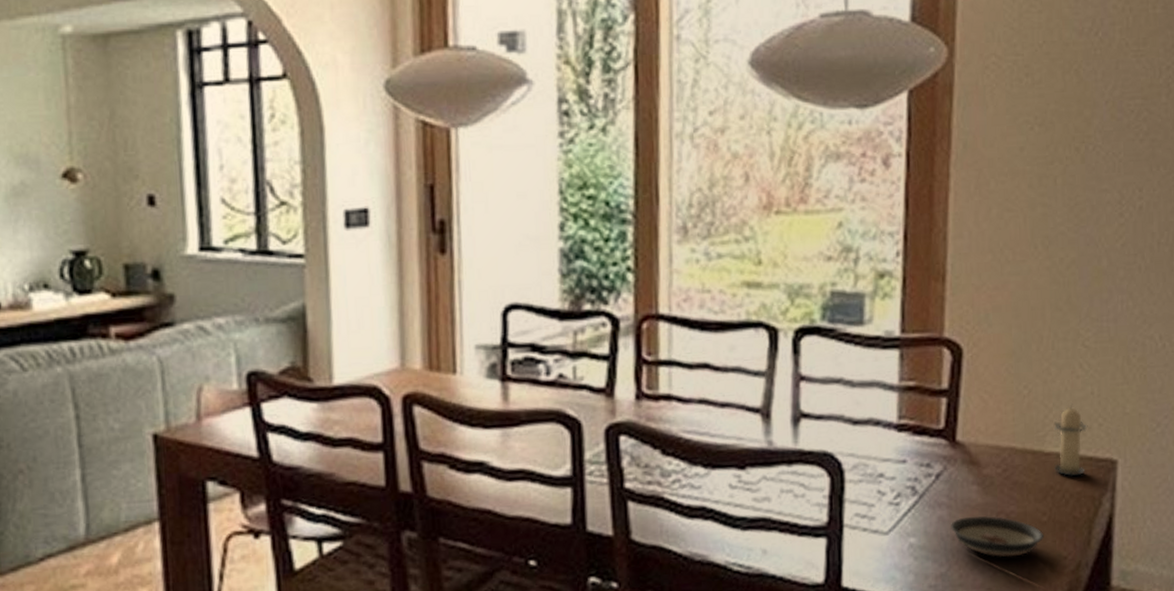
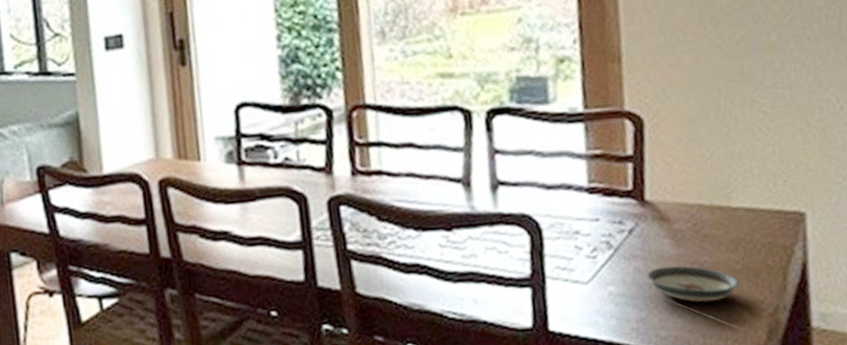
candle: present [1054,402,1088,476] -> none [739,162,774,228]

